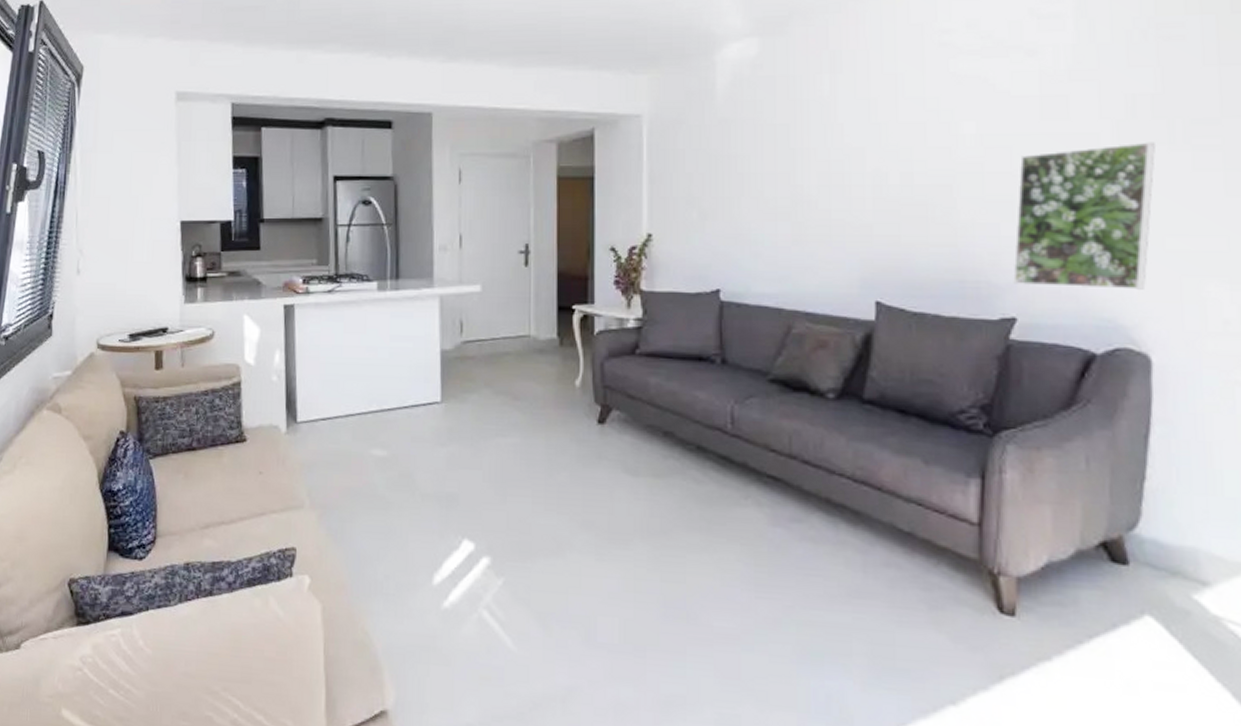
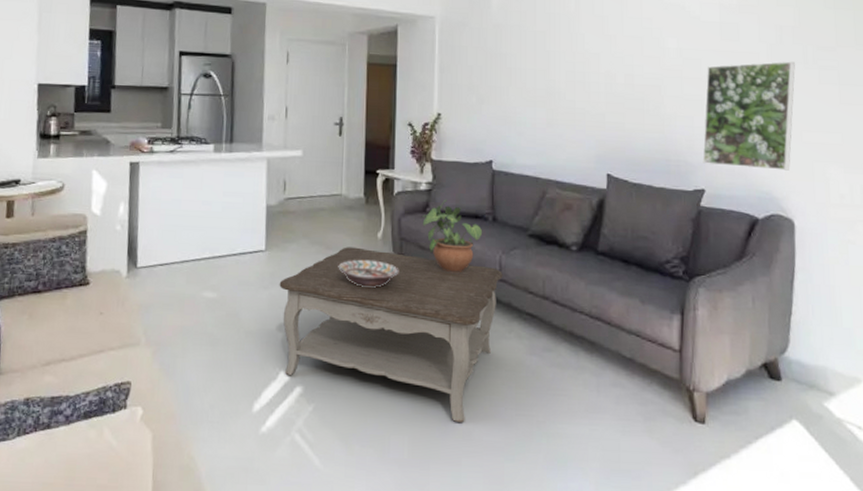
coffee table: none [459,397,736,604] -> present [279,247,503,422]
decorative bowl: none [528,411,603,445] -> present [338,259,399,288]
potted plant: none [629,338,709,426] -> present [421,199,483,272]

